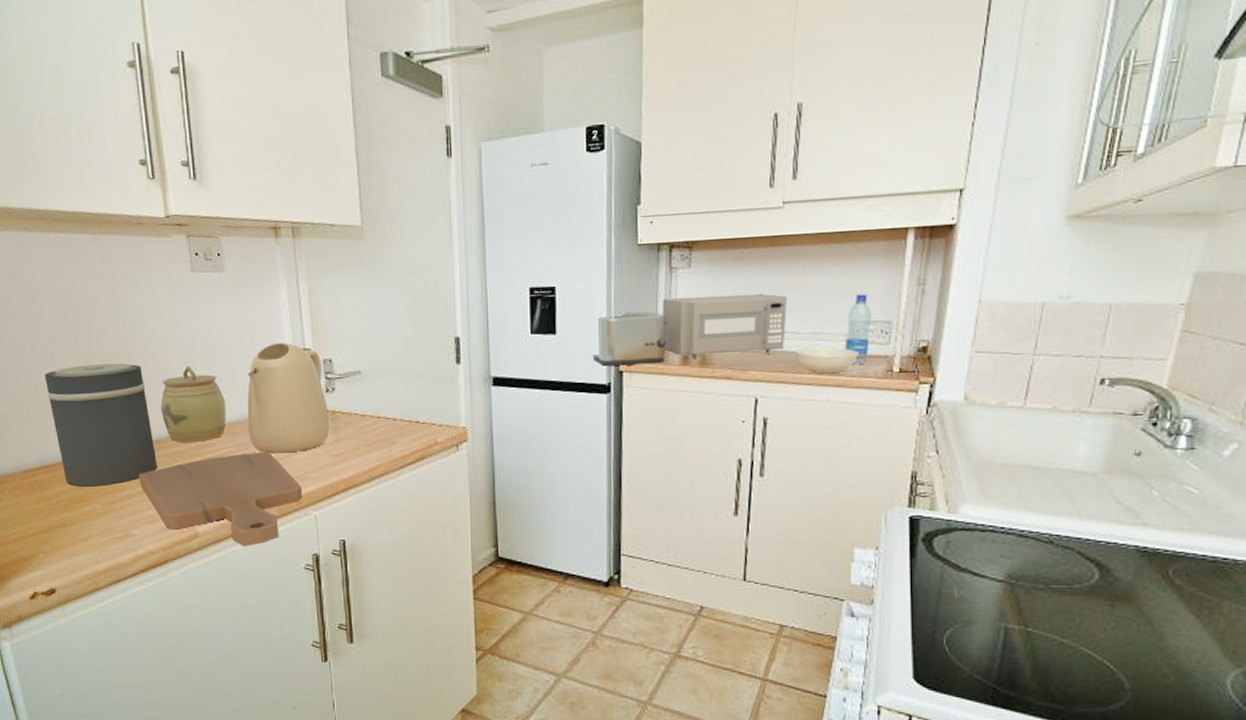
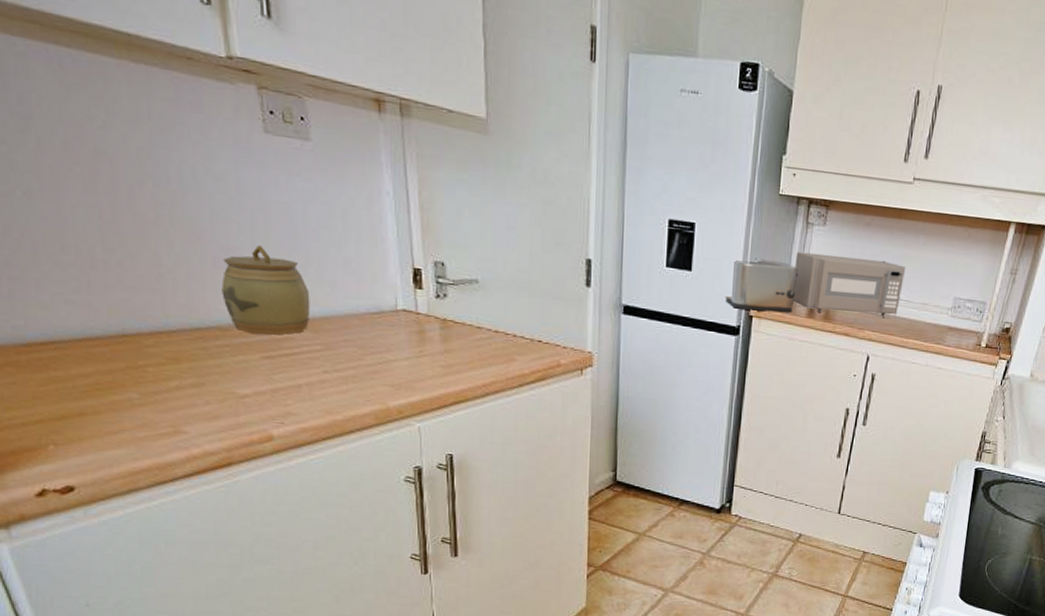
cylinder: present [44,363,157,487] -> none [47,223,217,373]
cutting board: present [138,451,303,546] -> none [191,353,405,454]
kettle: present [247,342,330,453] -> none [337,234,439,359]
bowl: present [794,347,859,374] -> none [905,315,957,342]
bottle: present [844,294,872,365] -> none [946,274,972,337]

